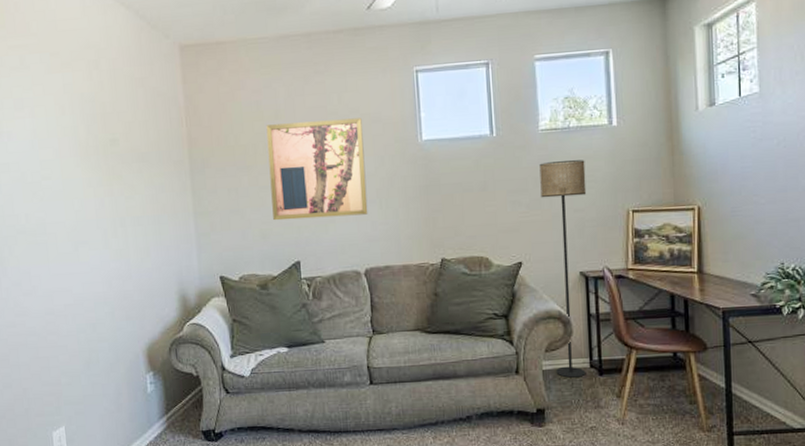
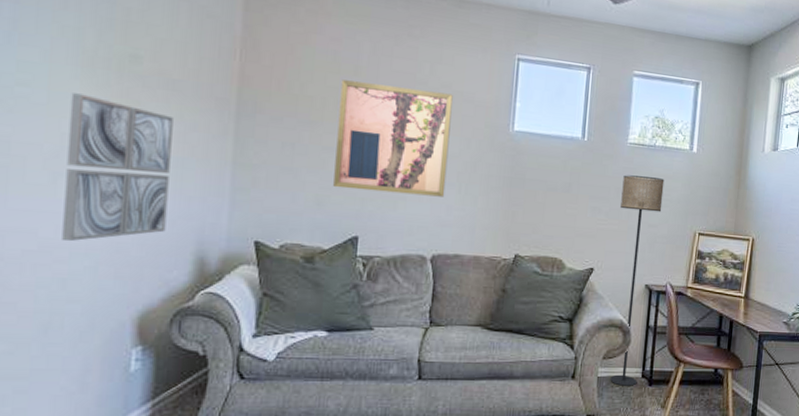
wall art: none [77,177,155,295] -> present [62,93,173,242]

